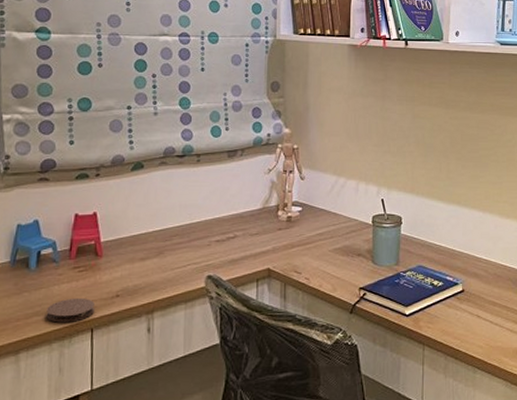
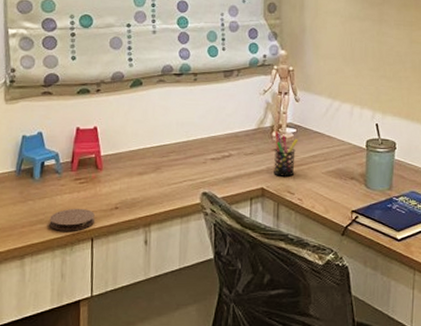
pen holder: none [280,210,304,256] -> present [274,131,298,177]

